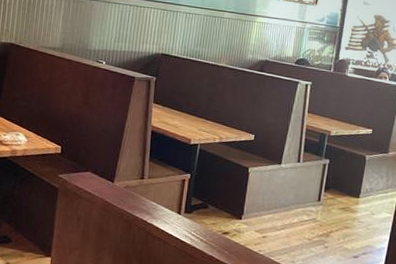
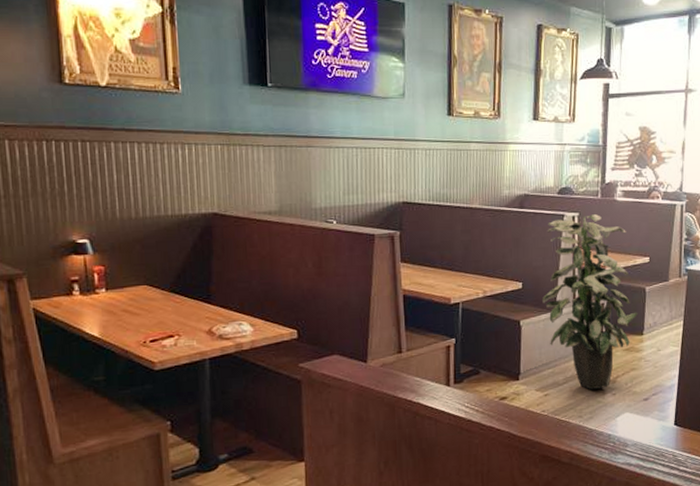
indoor plant: none [270,85,357,240] -> present [542,214,639,390]

